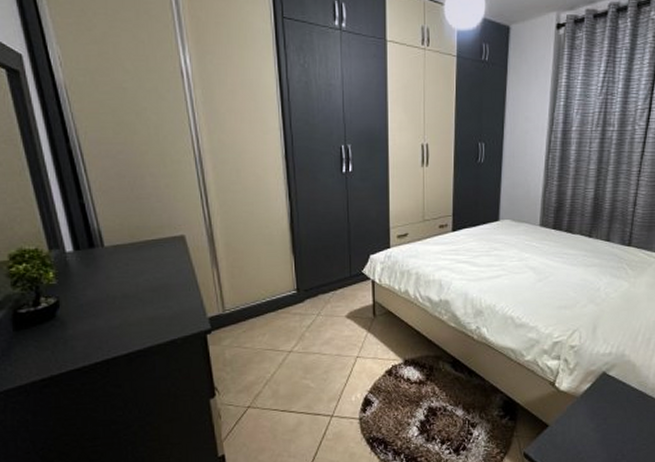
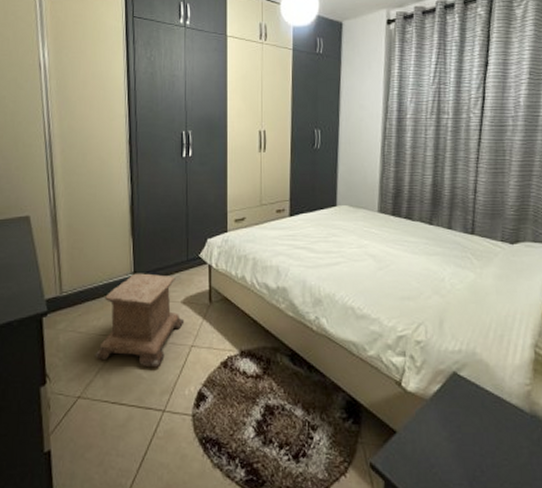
stool: none [262,290,349,378] -> present [95,273,185,368]

